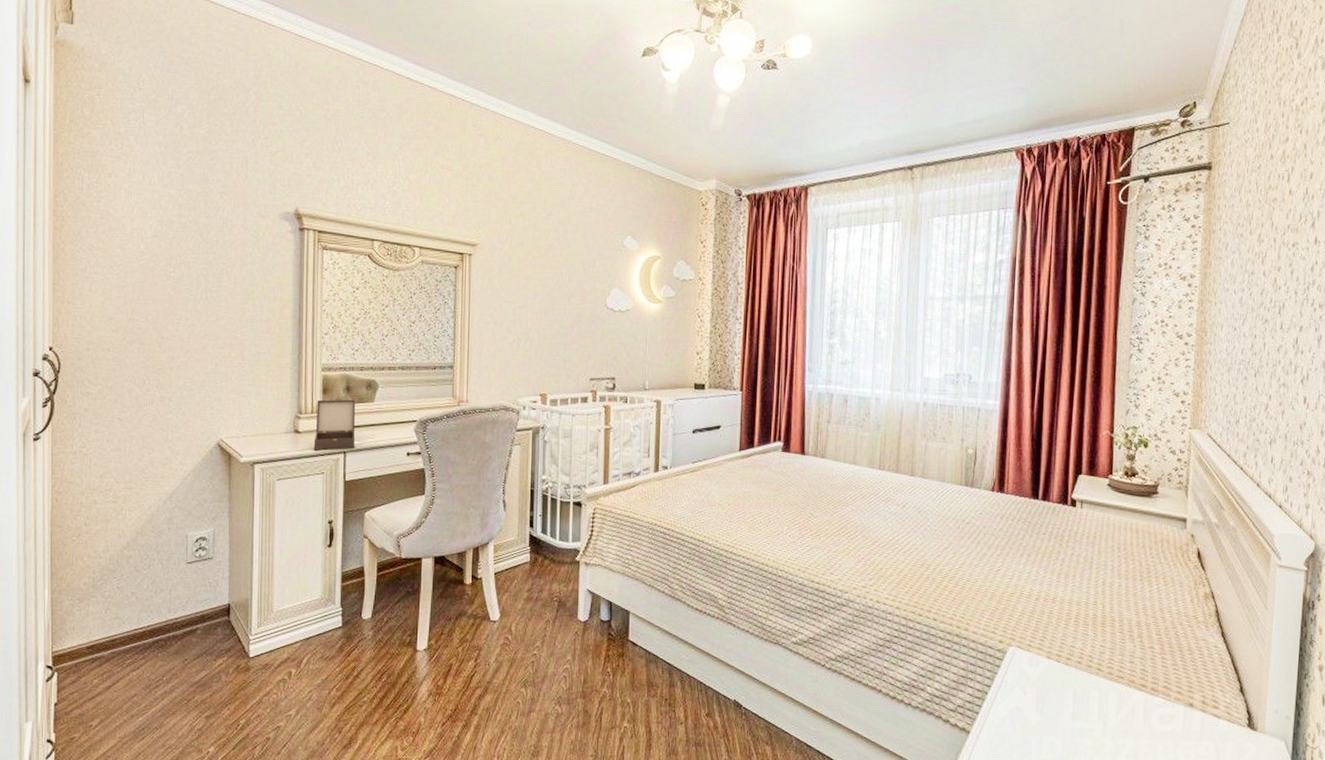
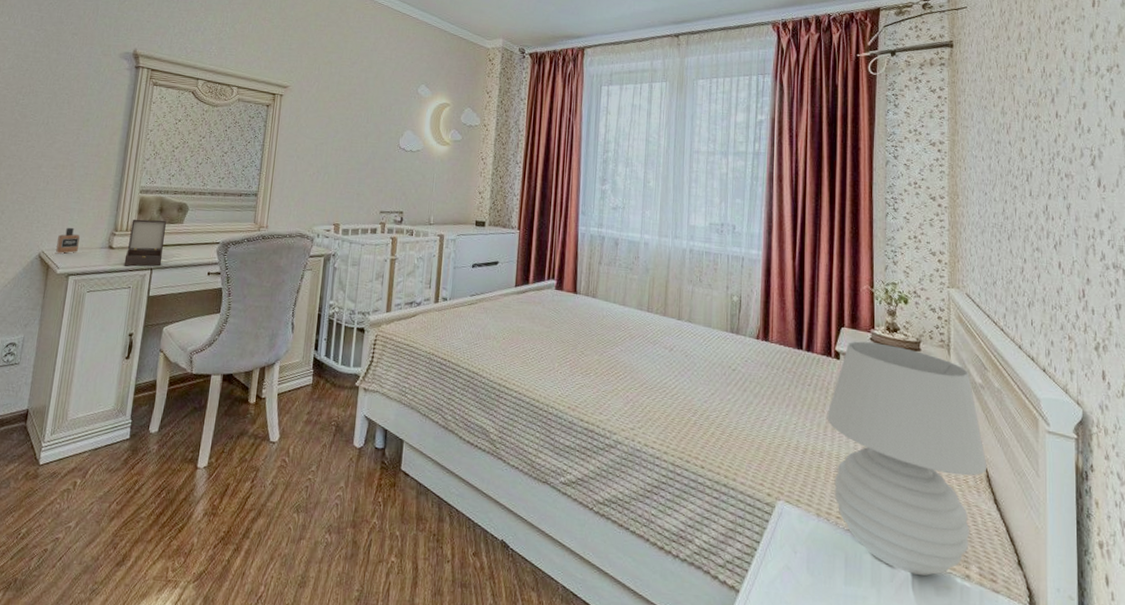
perfume: none [236,412,261,441] -> present [56,227,80,254]
table lamp: none [1060,488,1217,707] -> present [827,341,987,576]

